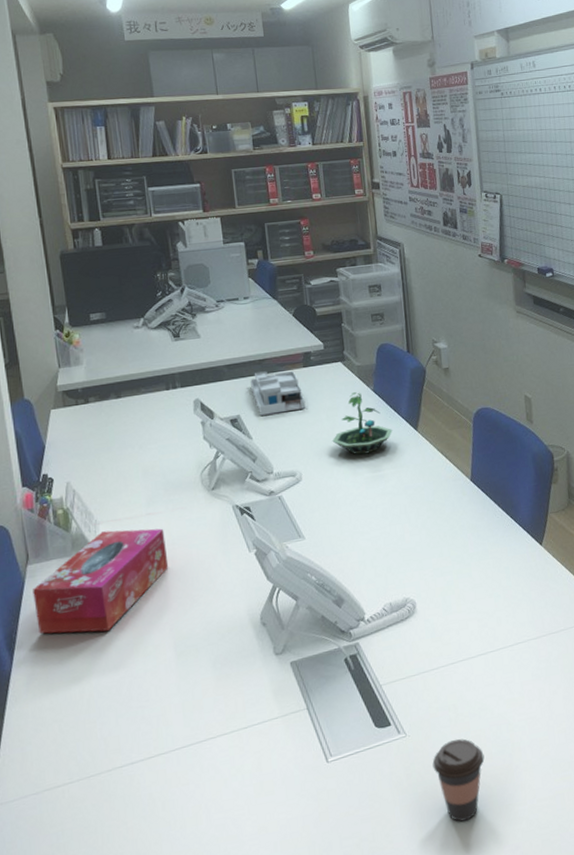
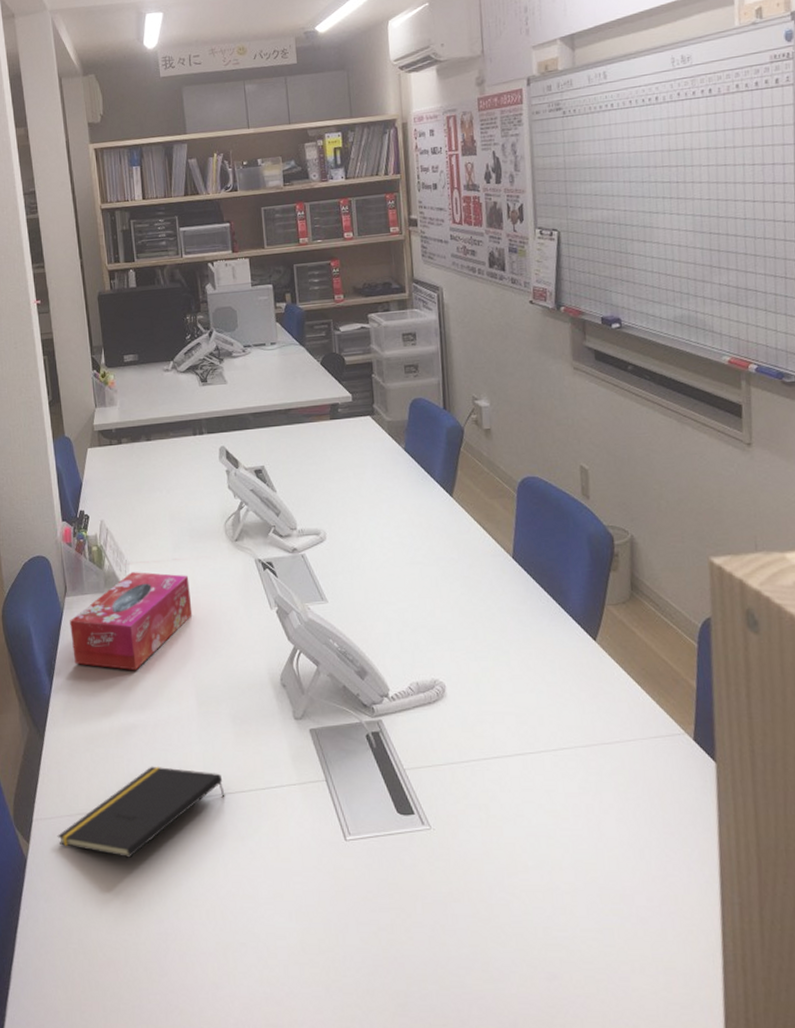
notepad: none [21,720,207,828] -> present [57,766,225,858]
desk organizer: present [249,371,306,416] -> none [274,421,332,468]
terrarium: present [332,392,393,455] -> none [358,450,425,518]
coffee cup: present [432,738,485,822] -> none [459,842,519,934]

